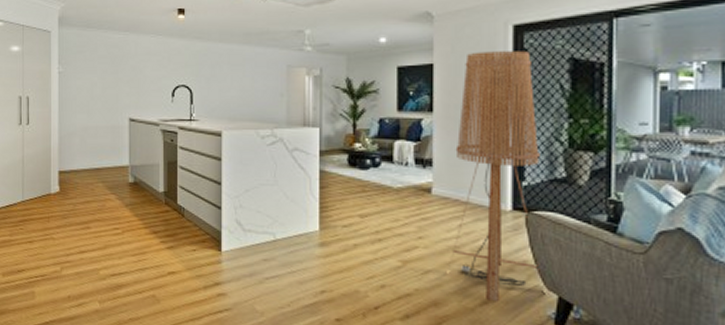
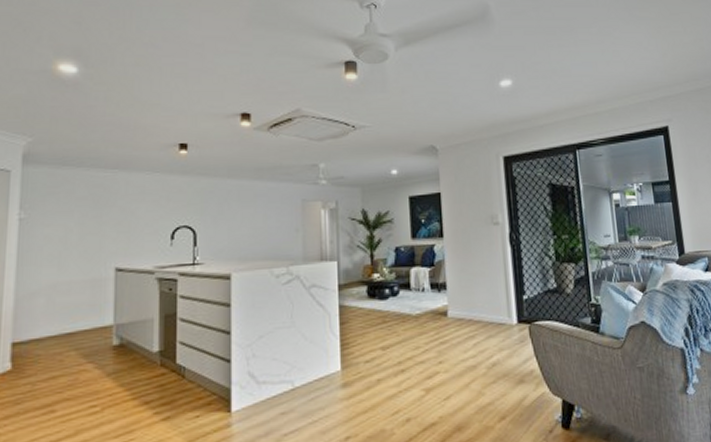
floor lamp: present [449,51,540,303] -> none [465,179,545,416]

